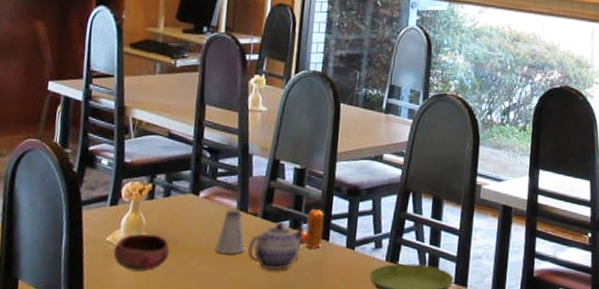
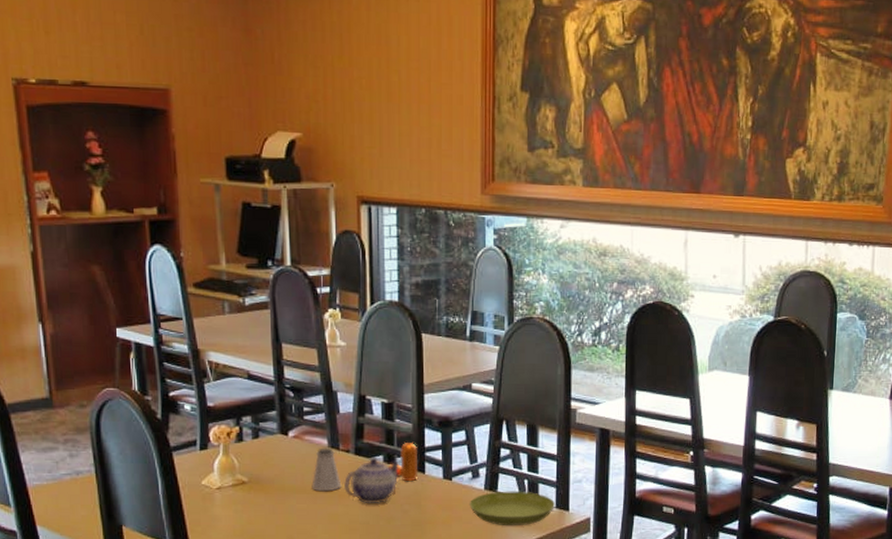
bowl: present [113,234,170,272] -> none [210,476,267,512]

